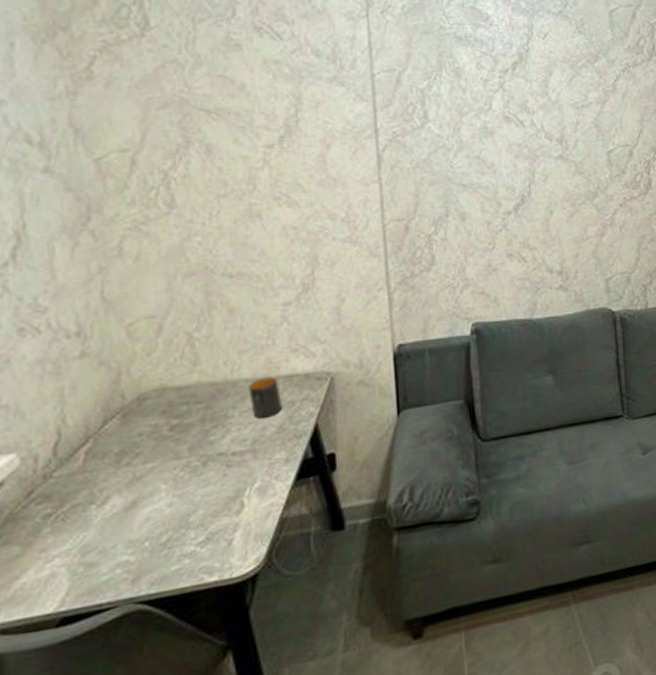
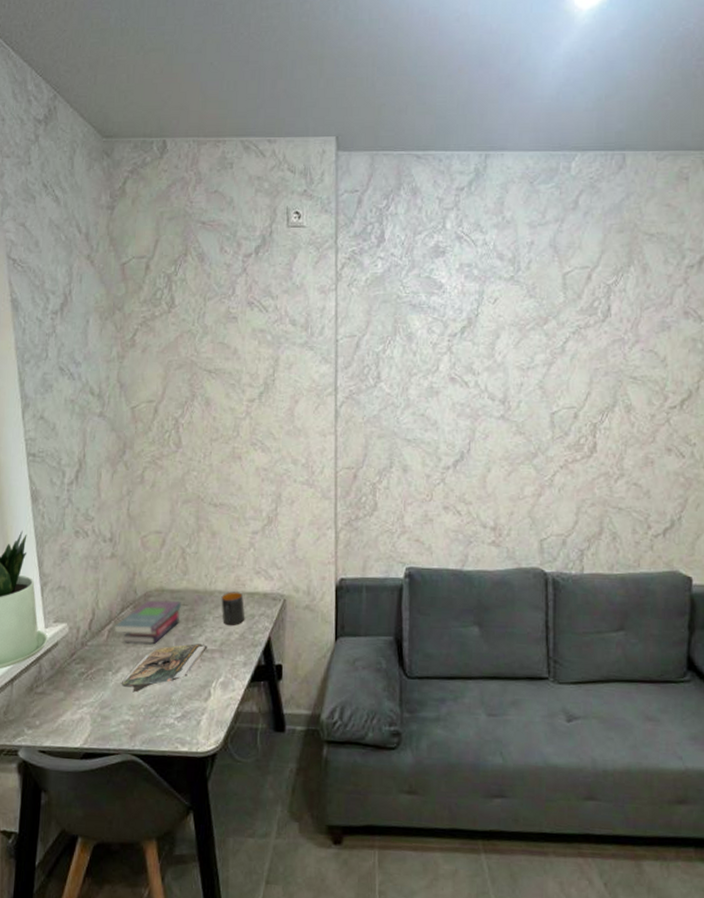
books: none [93,400,193,463] -> present [114,600,181,644]
magazine: none [113,446,235,525] -> present [122,643,208,693]

